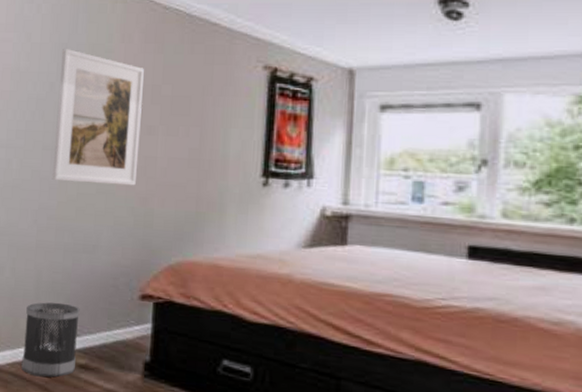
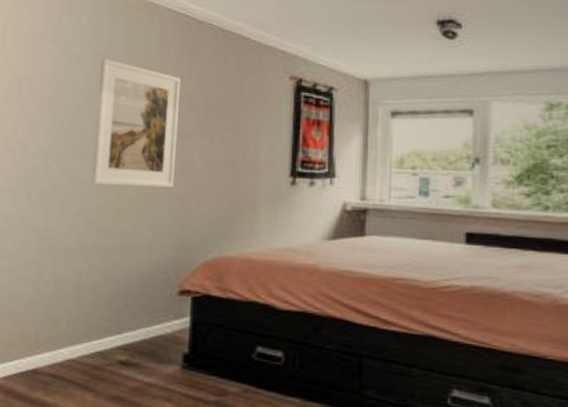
wastebasket: present [21,302,80,378] -> none [61,302,120,376]

